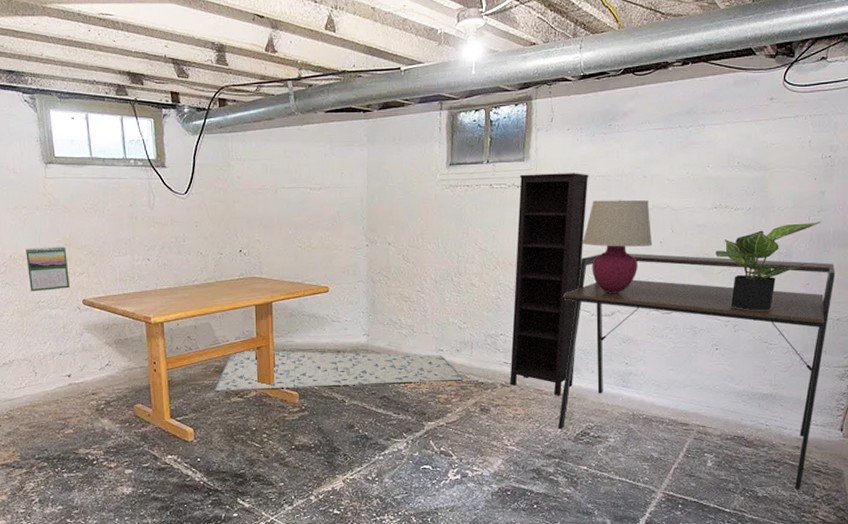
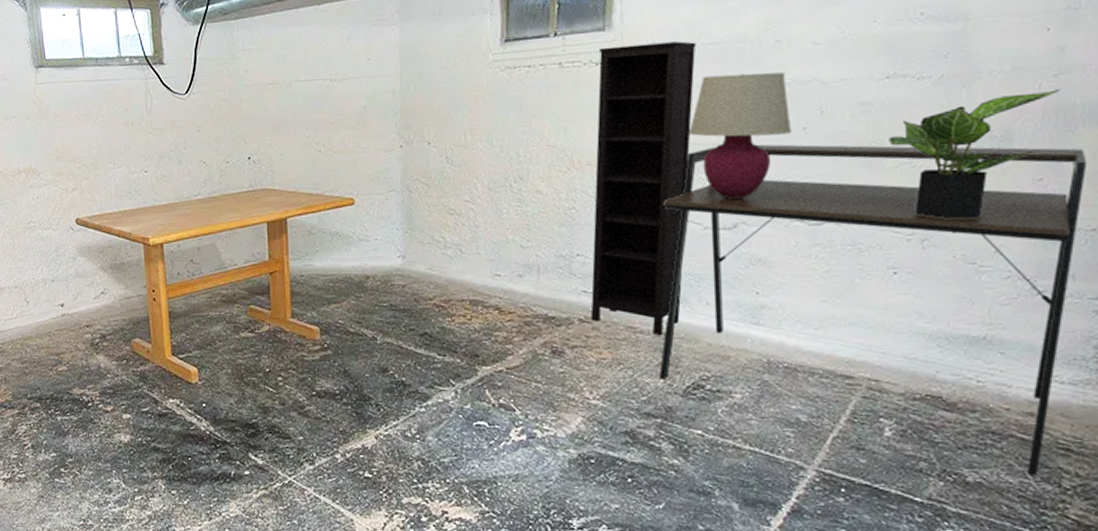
calendar: present [26,246,70,292] -> none [16,159,62,211]
rug: present [214,350,464,391] -> none [221,276,529,324]

